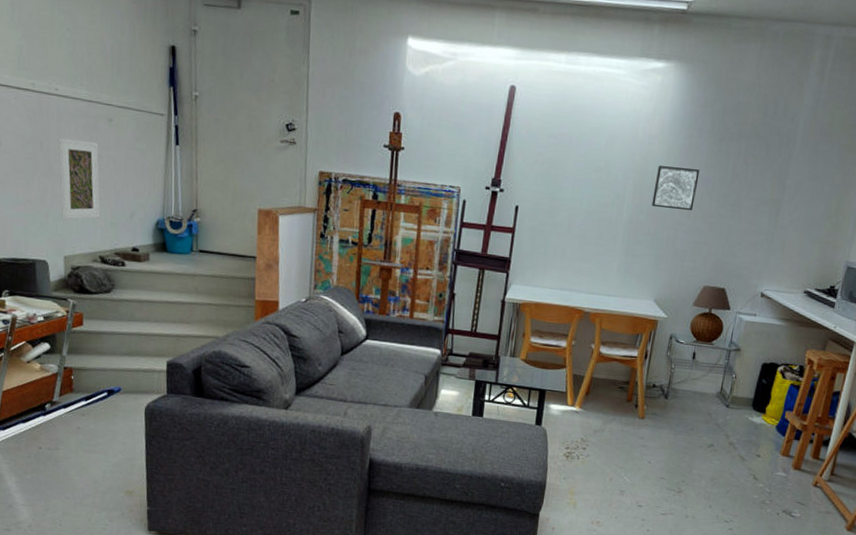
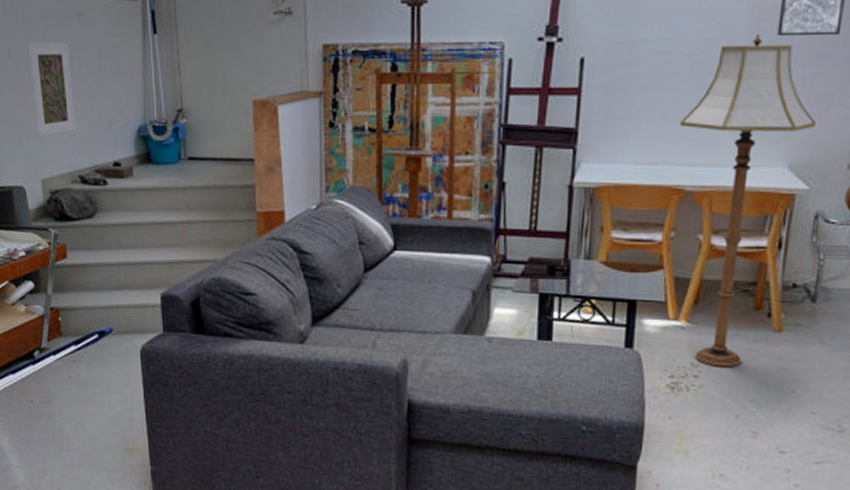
floor lamp: none [582,203,674,443] -> present [679,34,816,368]

